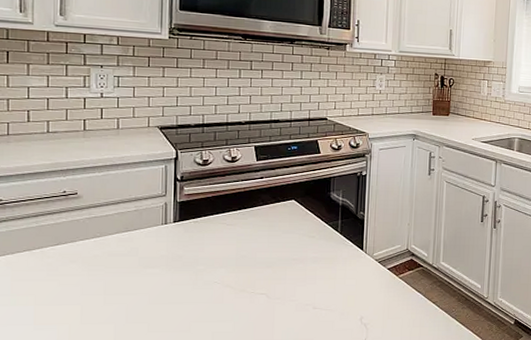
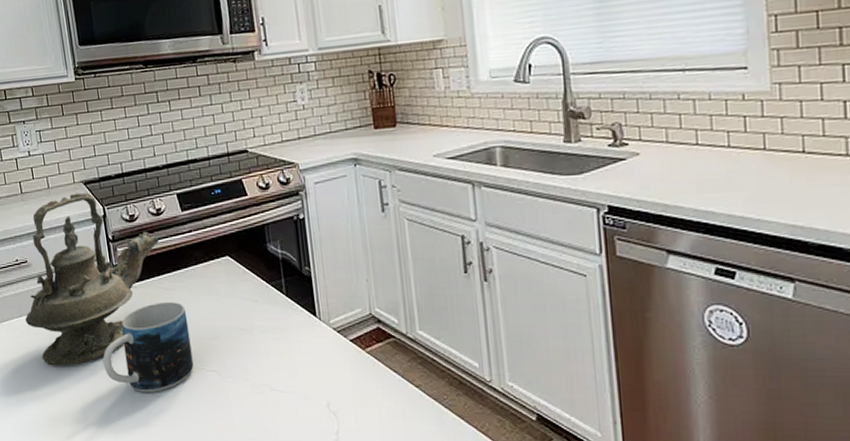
teapot: none [62,136,229,292] -> present [25,192,159,366]
mug: none [147,236,245,315] -> present [103,302,194,393]

